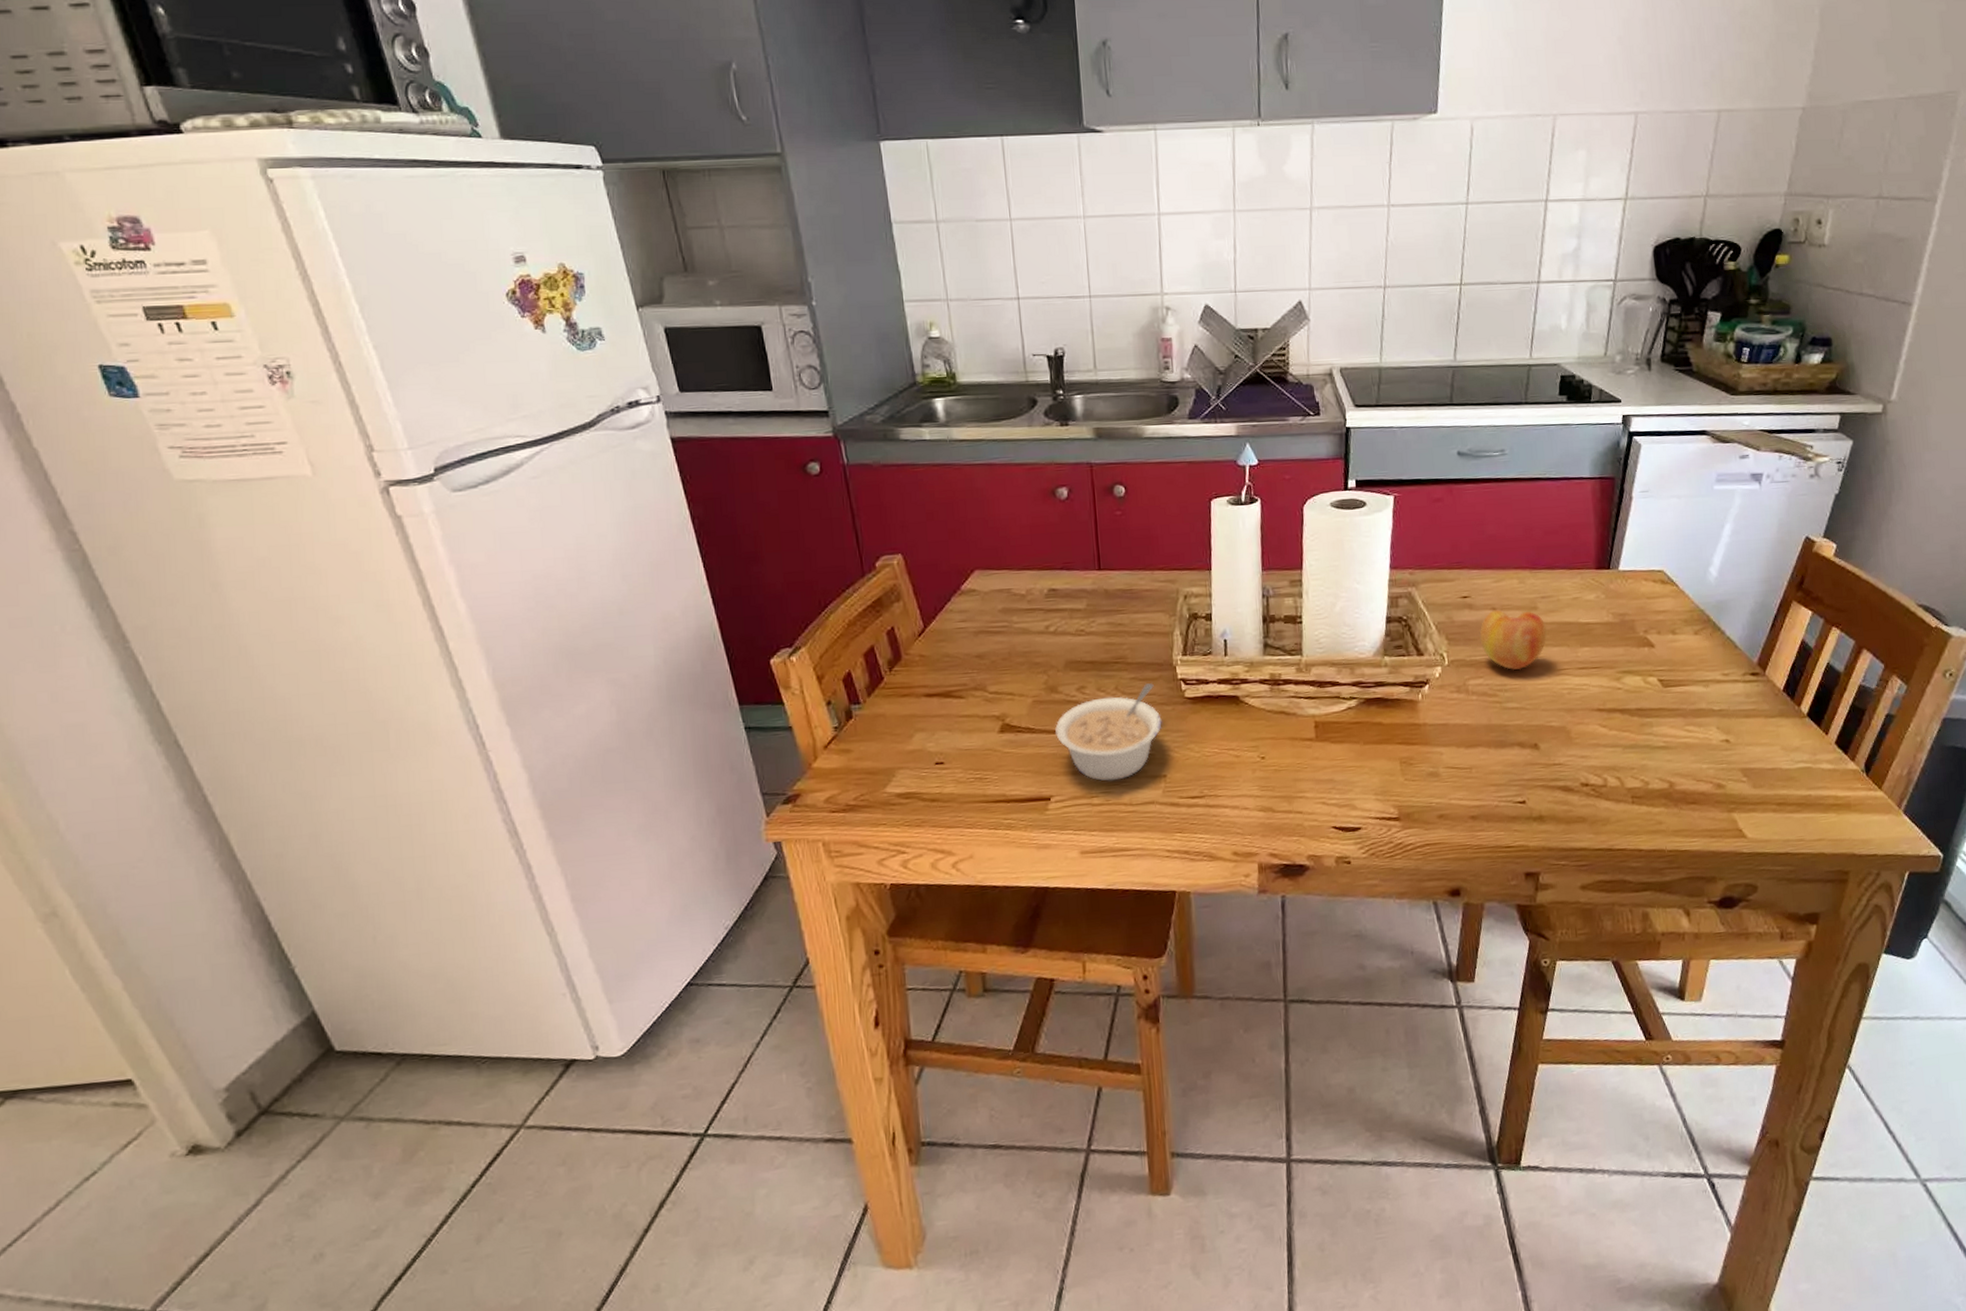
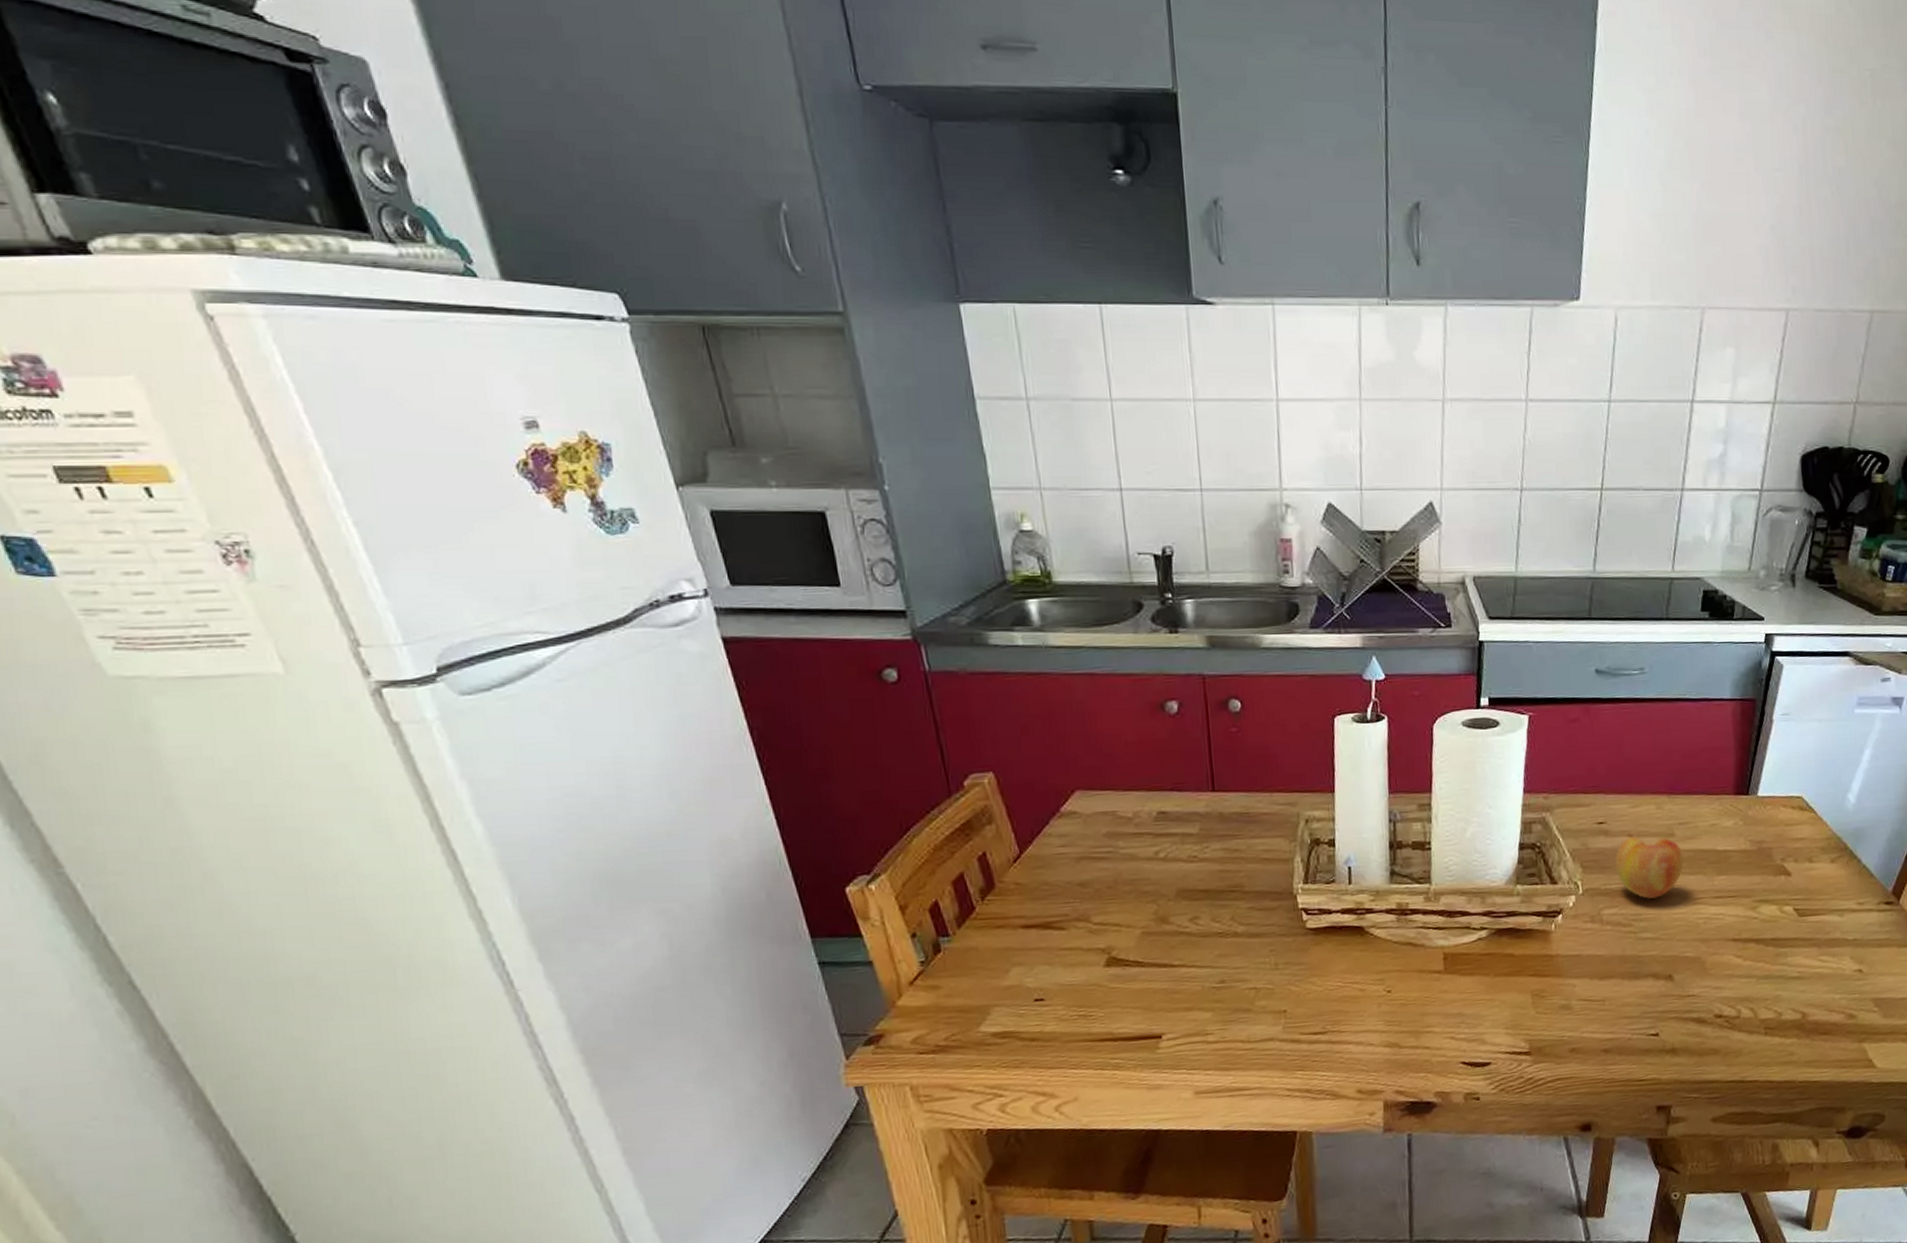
legume: present [1055,683,1162,781] -> none [1166,913,1282,1018]

